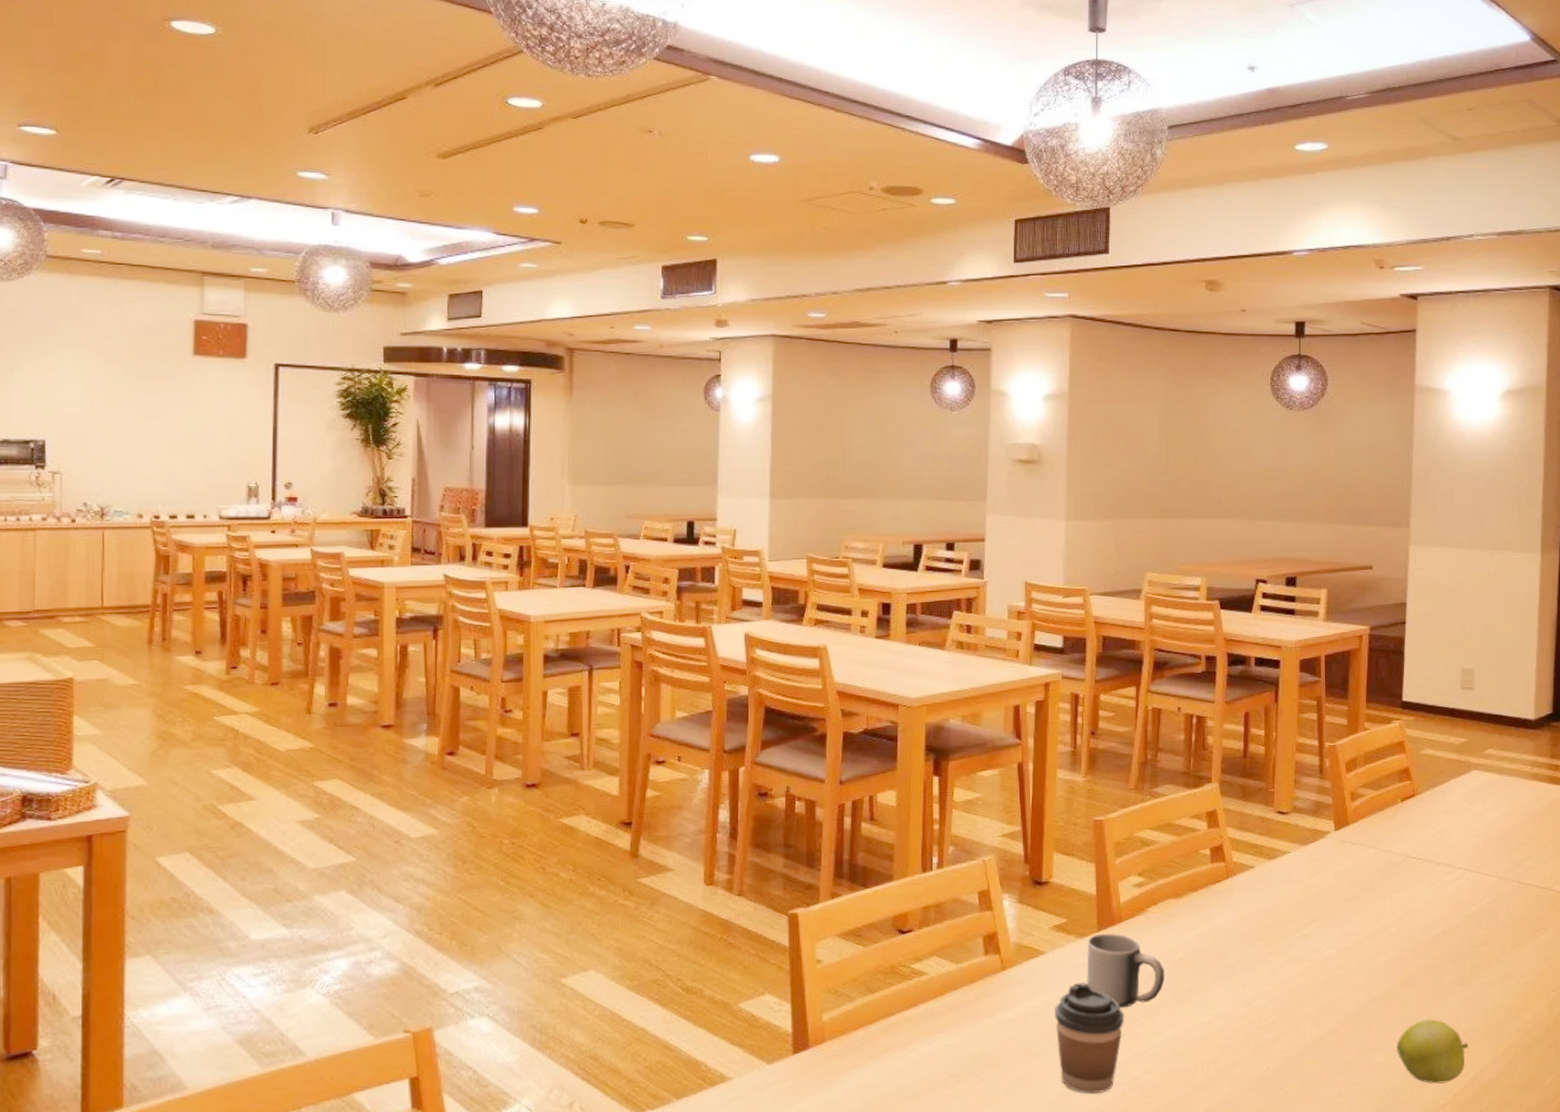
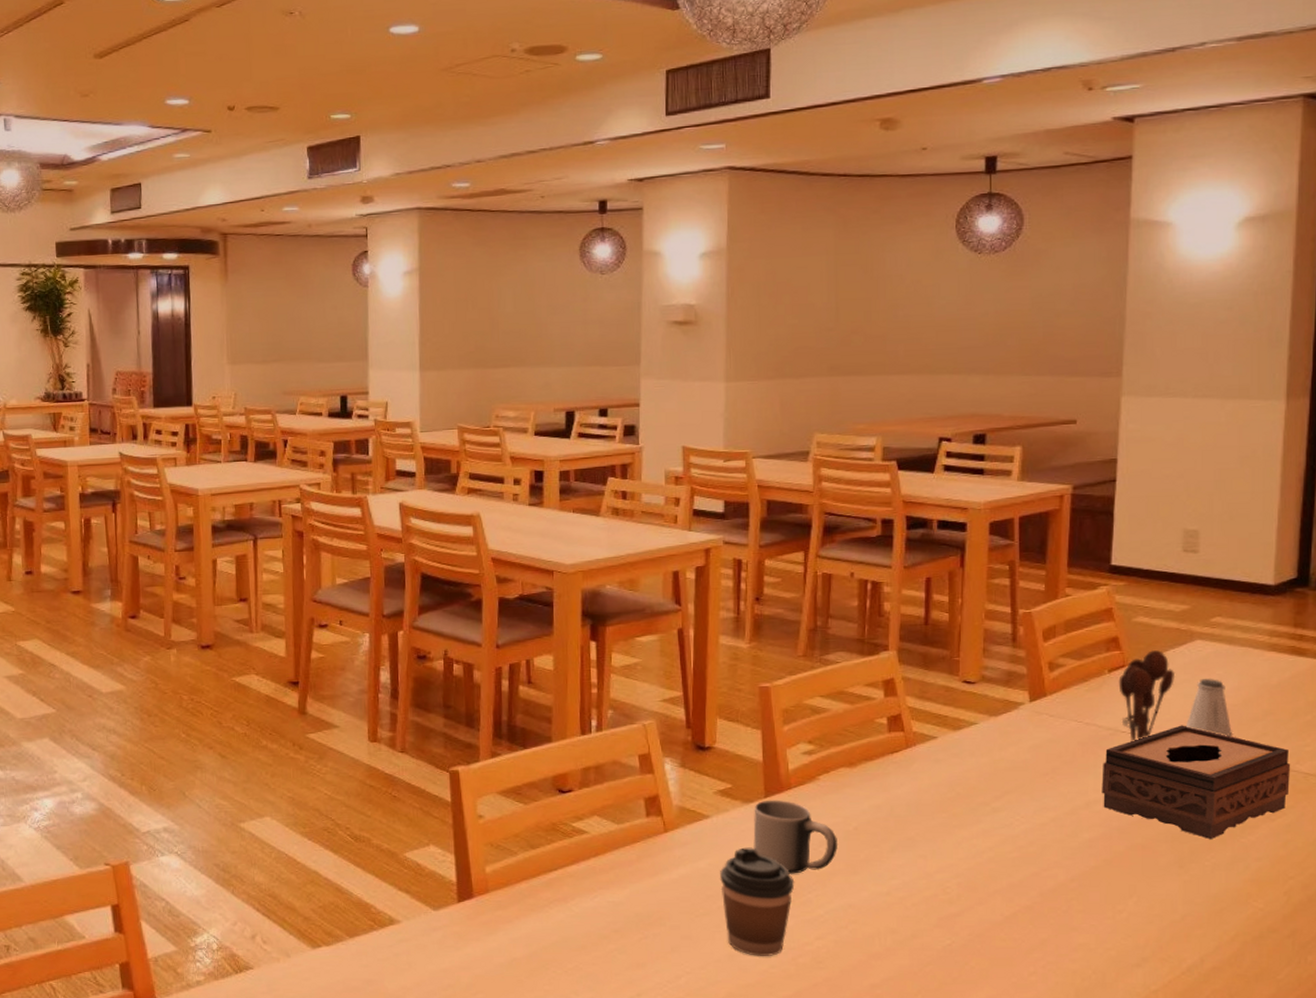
tissue box: none [1396,850,1551,958] -> present [1102,725,1291,840]
apple: present [1397,1019,1469,1084] -> none [1101,901,1187,969]
utensil holder: none [1409,780,1457,866] -> present [1118,650,1176,741]
saltshaker: none [1466,806,1503,860] -> present [1186,679,1232,736]

